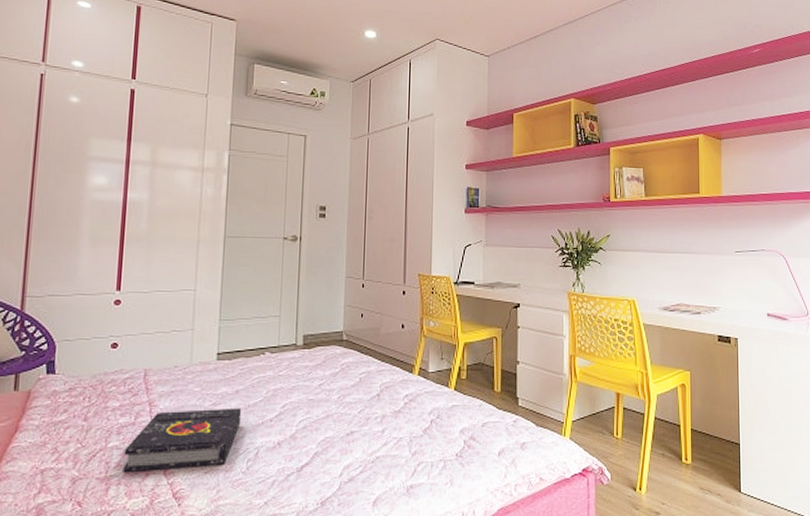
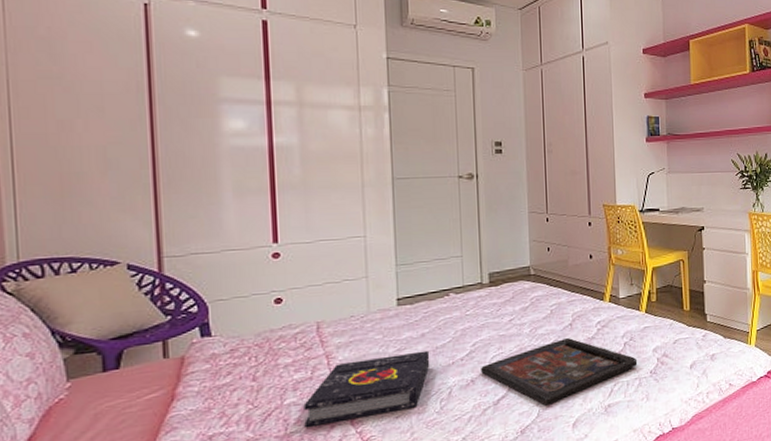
decorative tray: none [287,408,443,478] -> present [480,337,638,406]

